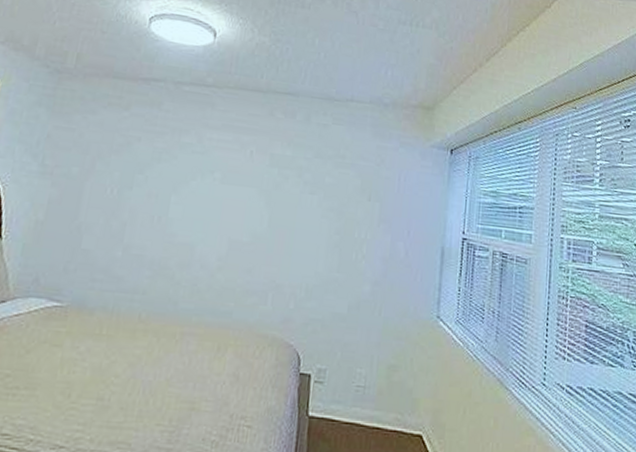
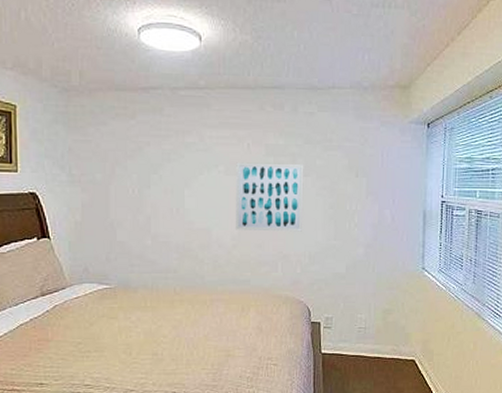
wall art: none [223,170,312,259] -> present [235,162,304,232]

